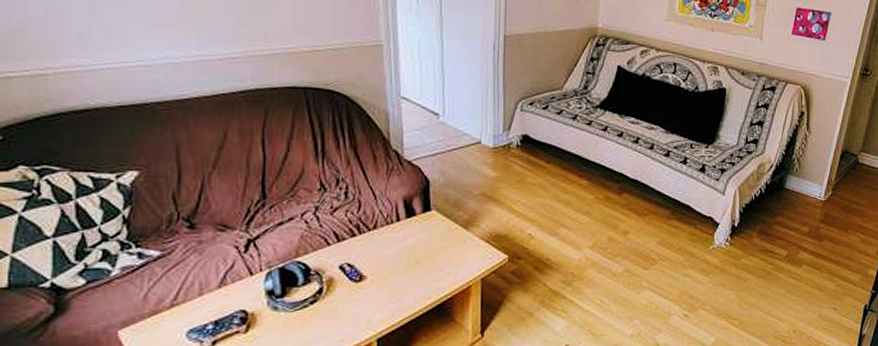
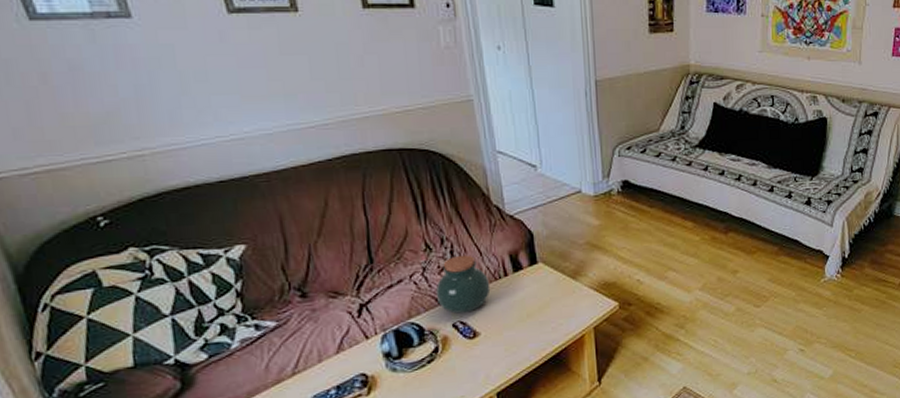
jar: none [325,197,382,255] -> present [435,255,491,314]

